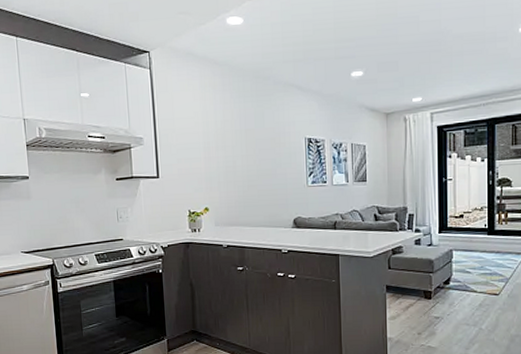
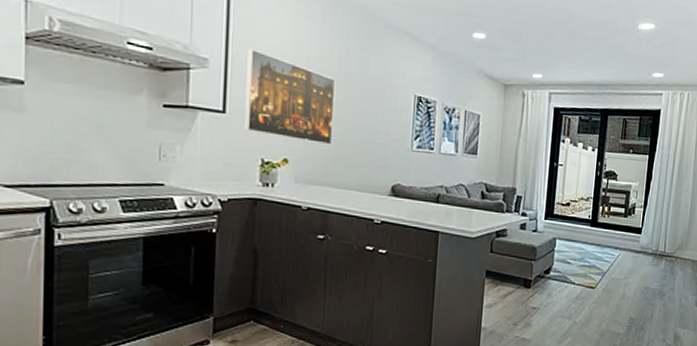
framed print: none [170,123,241,192] -> present [244,48,336,145]

